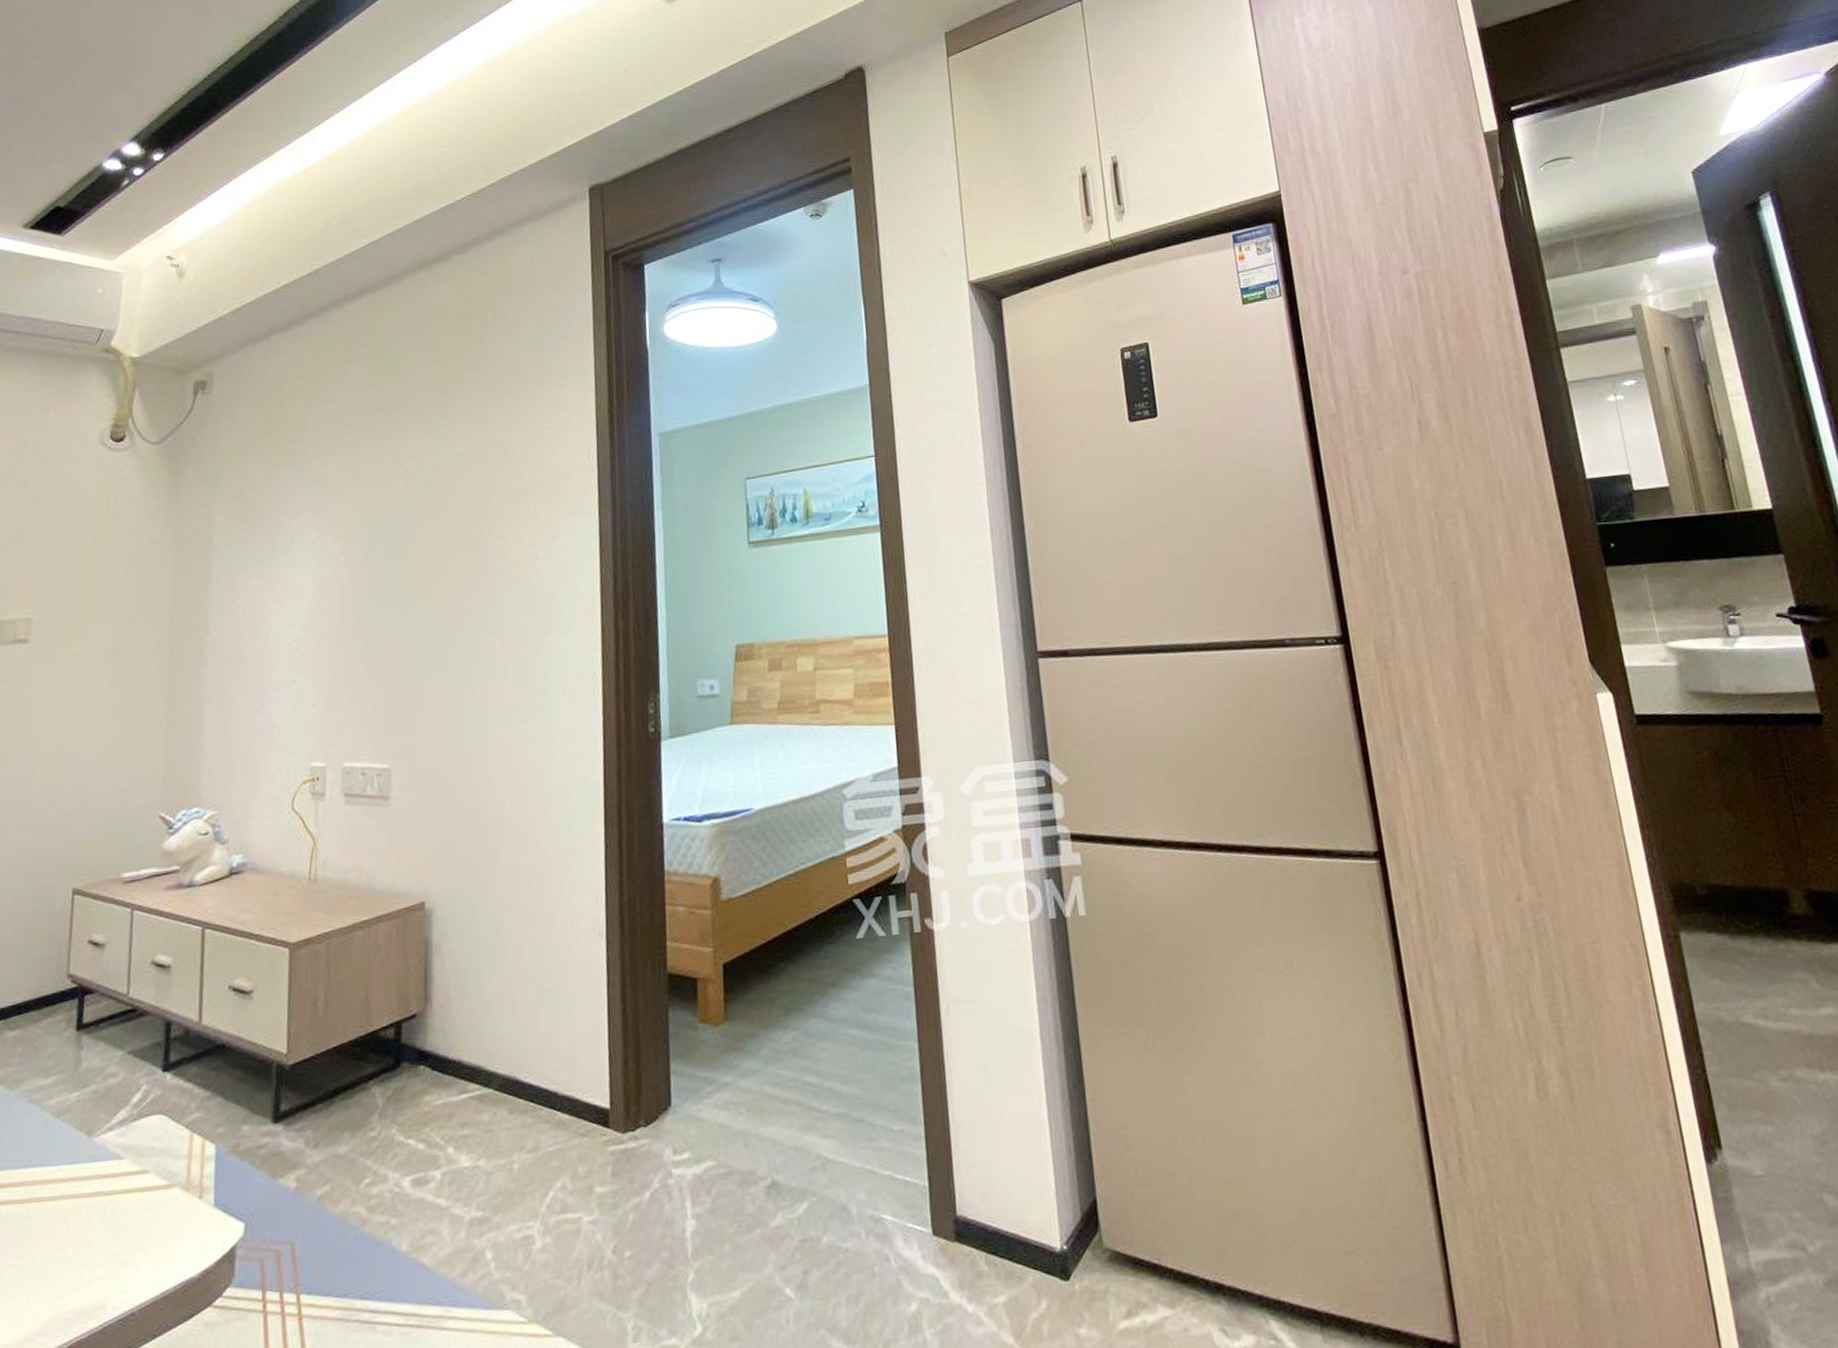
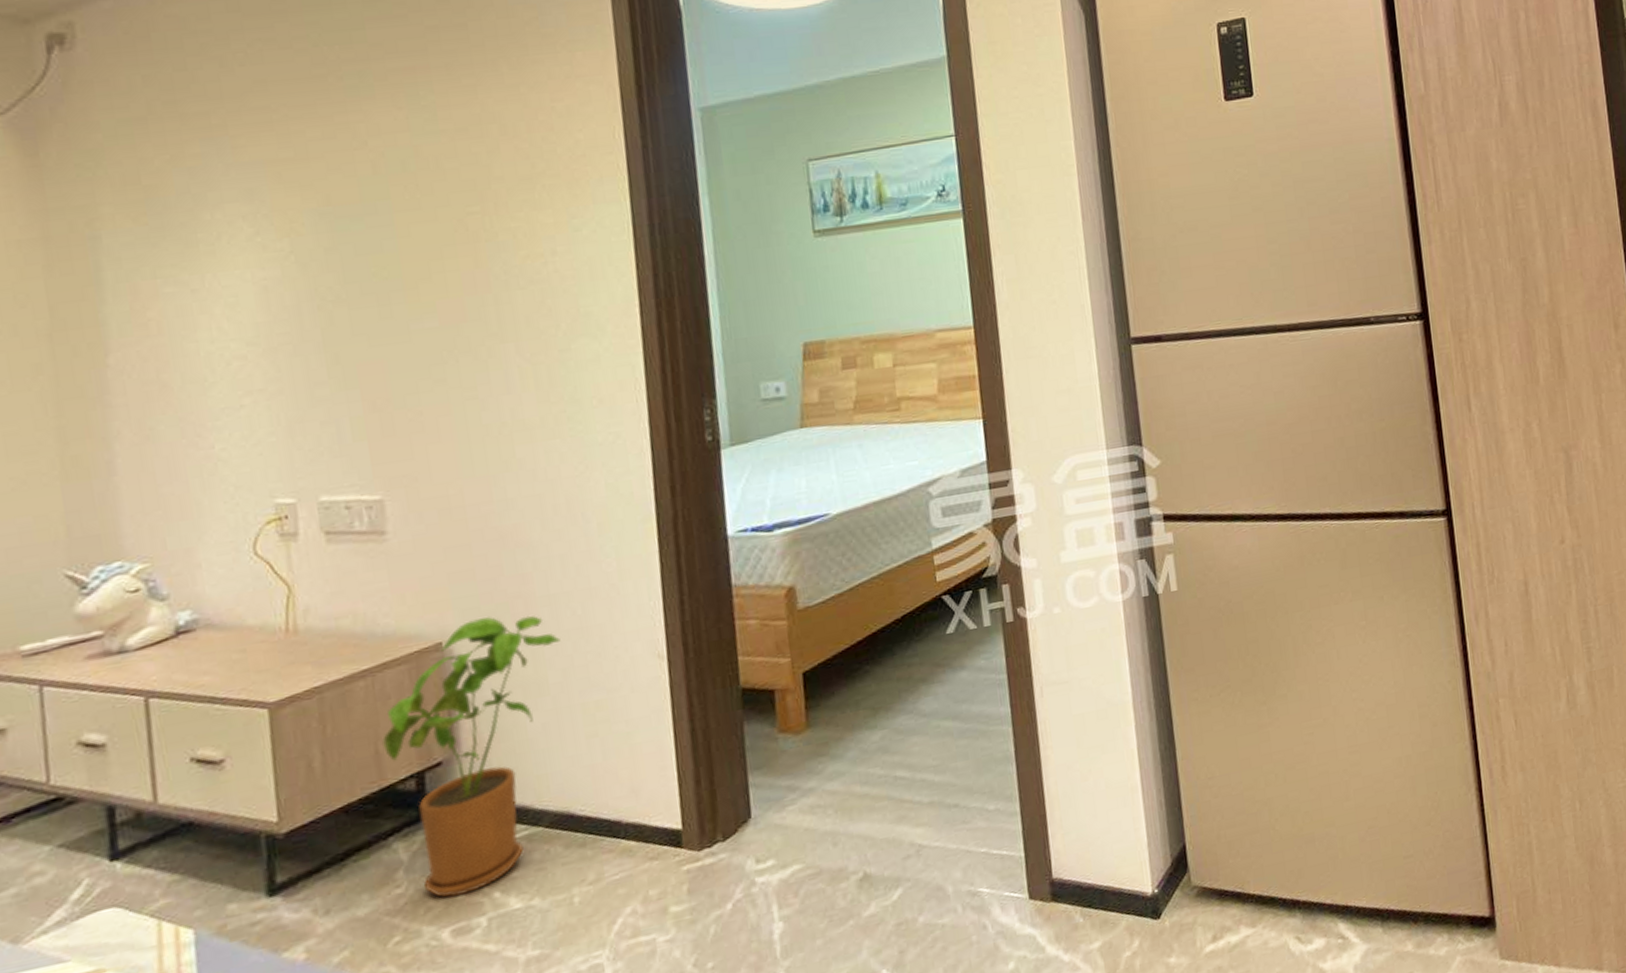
house plant: none [372,881,519,1147] -> present [382,615,561,898]

